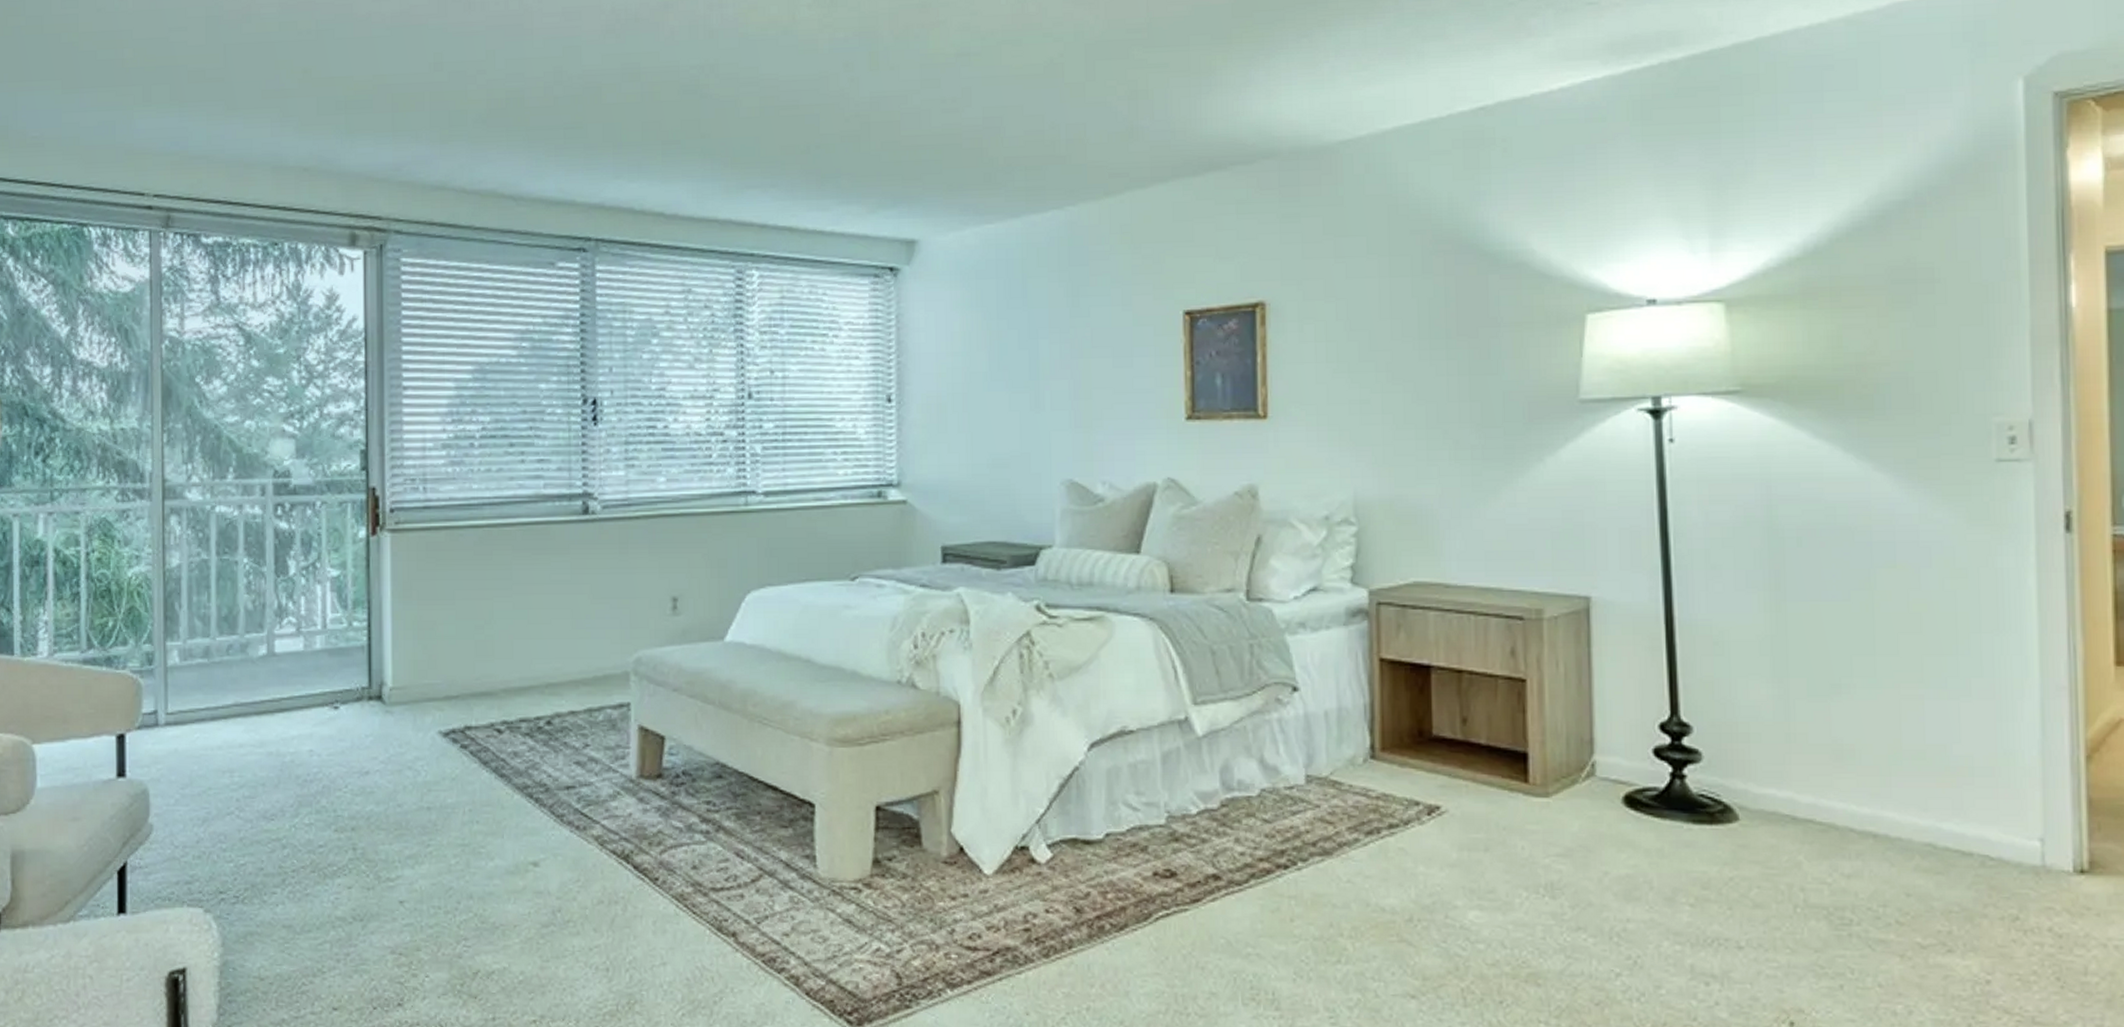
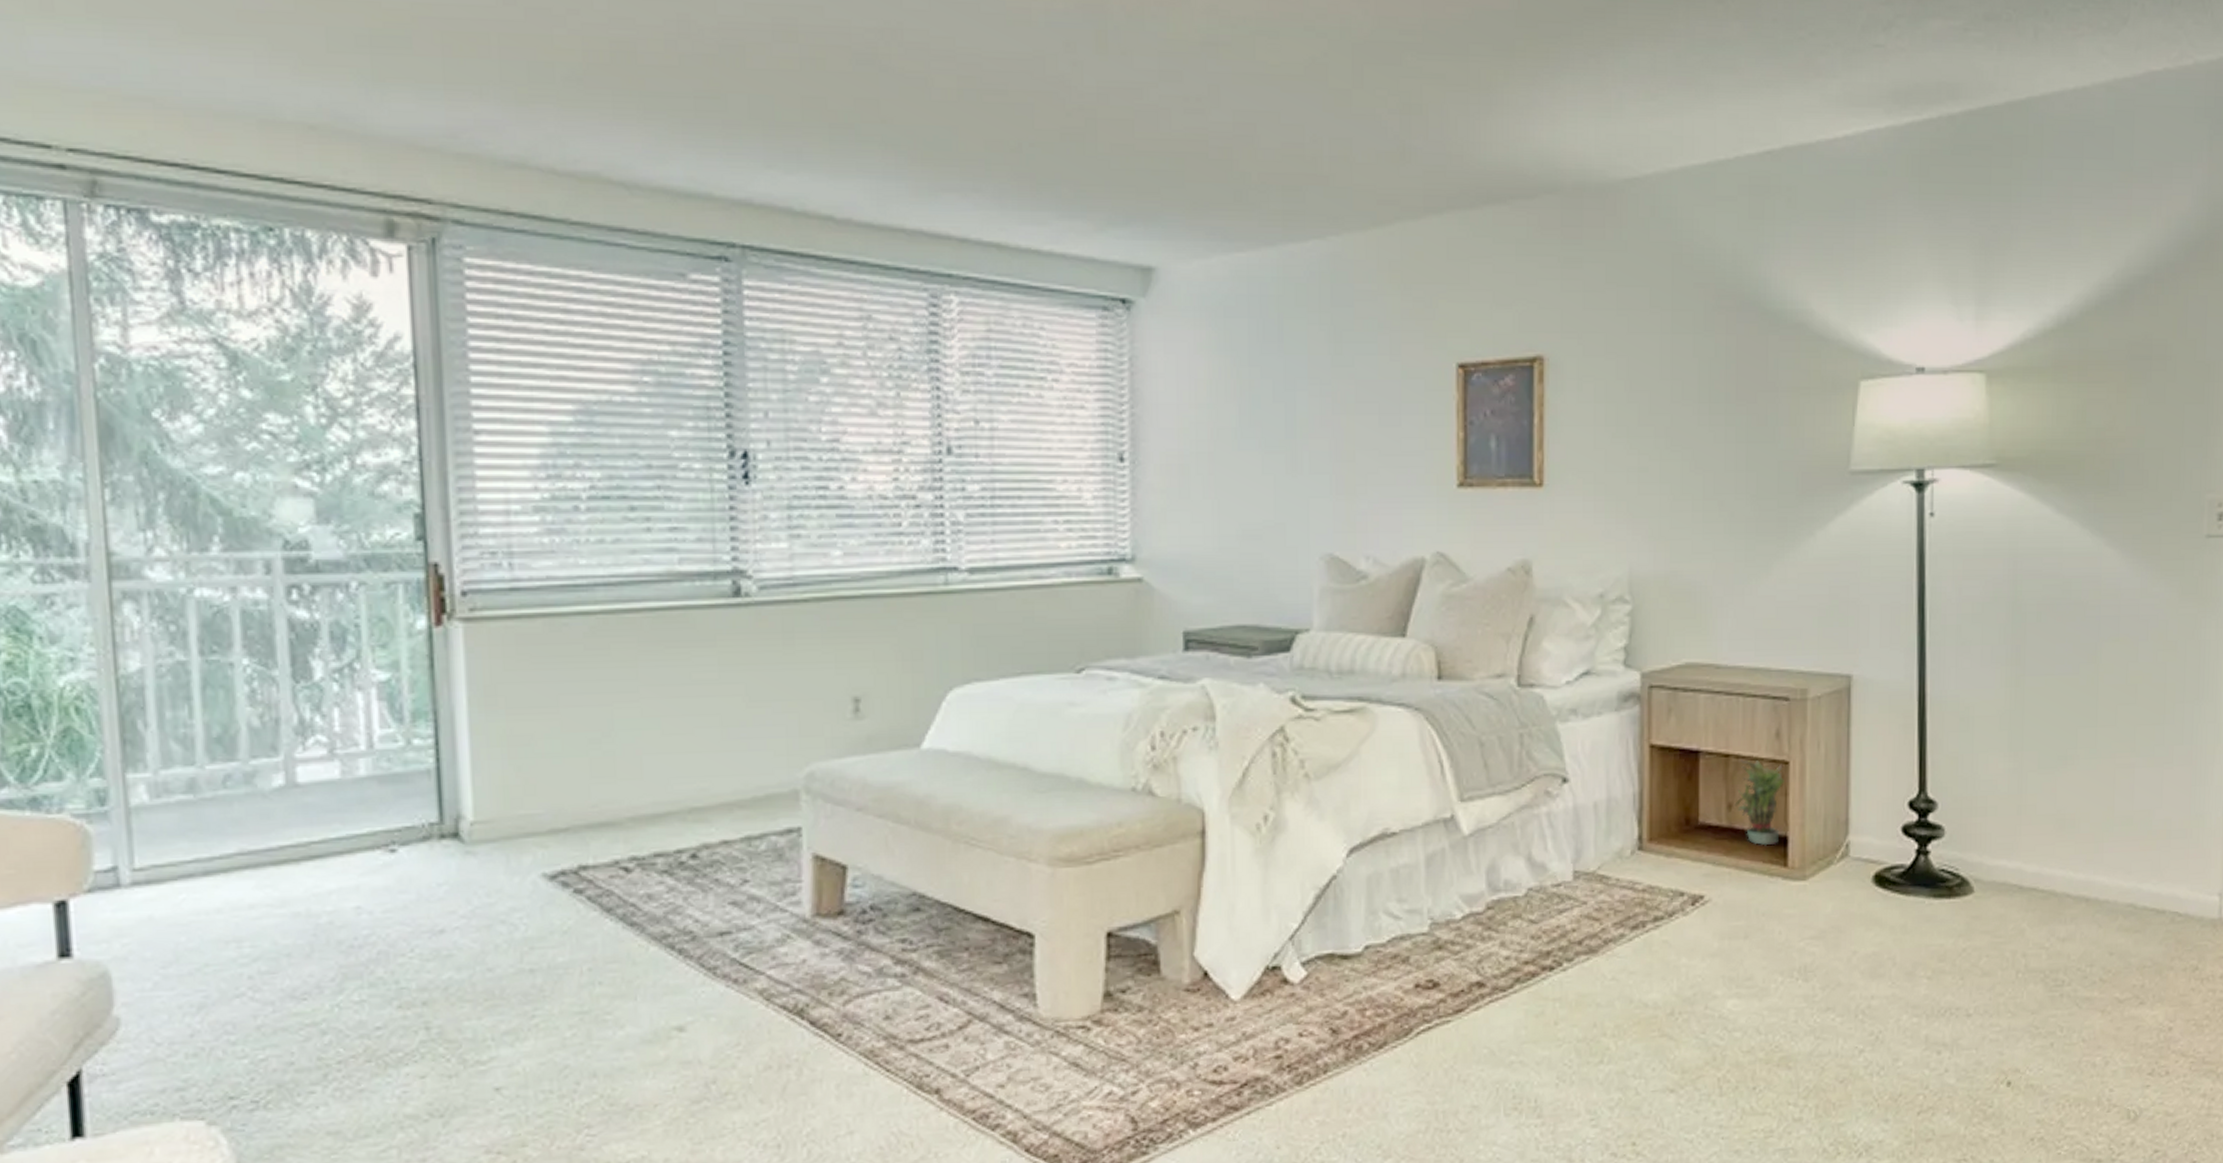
potted plant: none [1468,676,1522,761] -> present [1733,759,1784,846]

